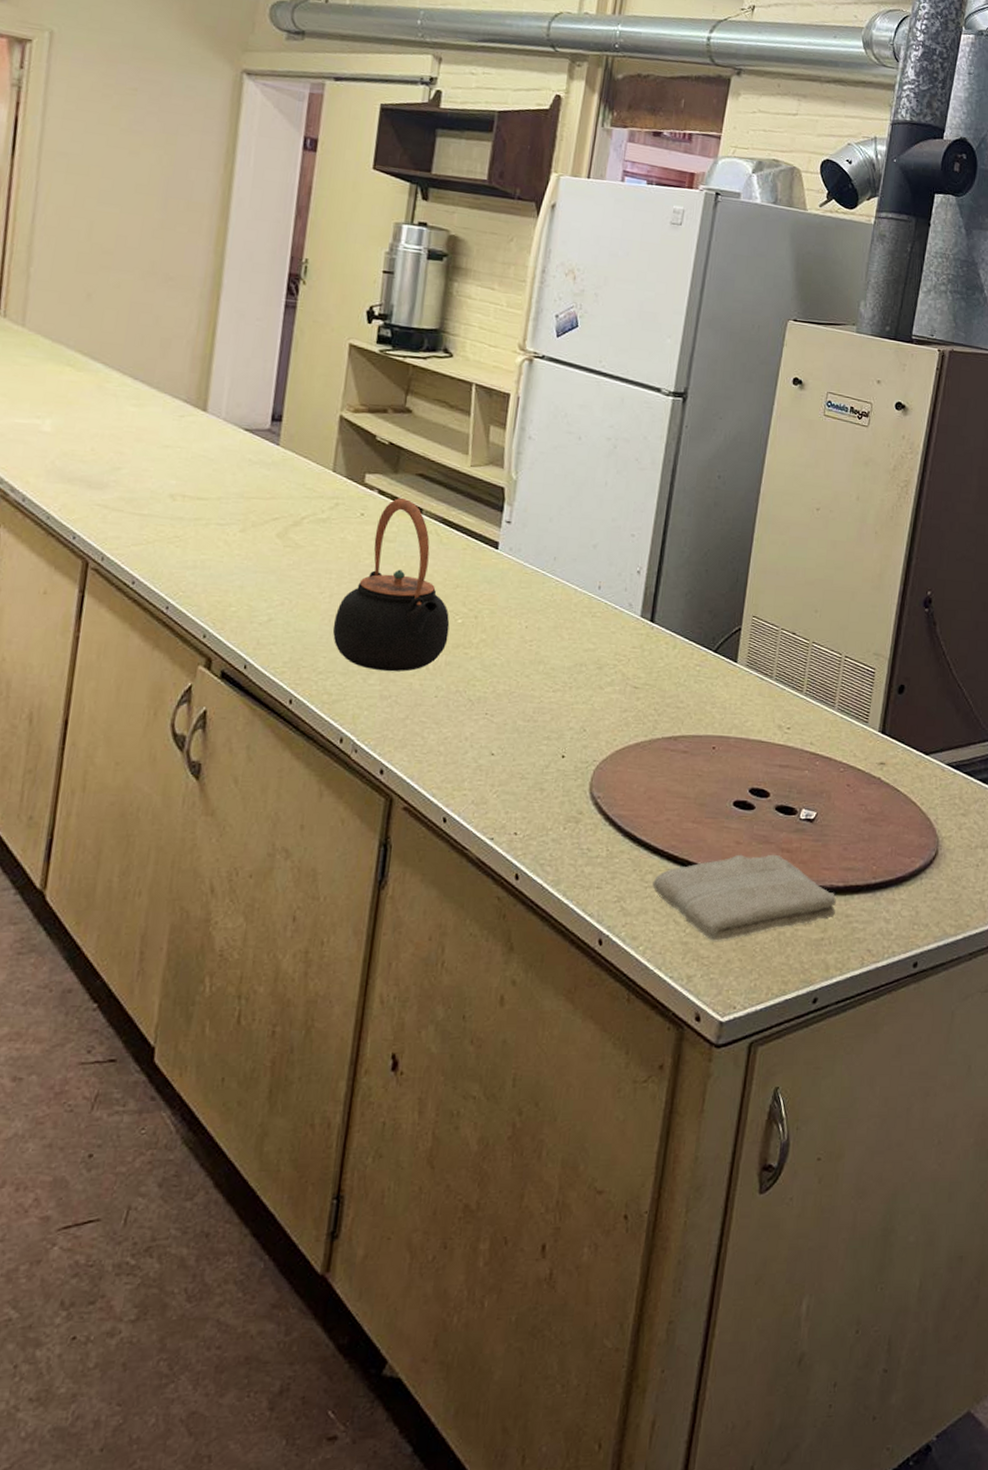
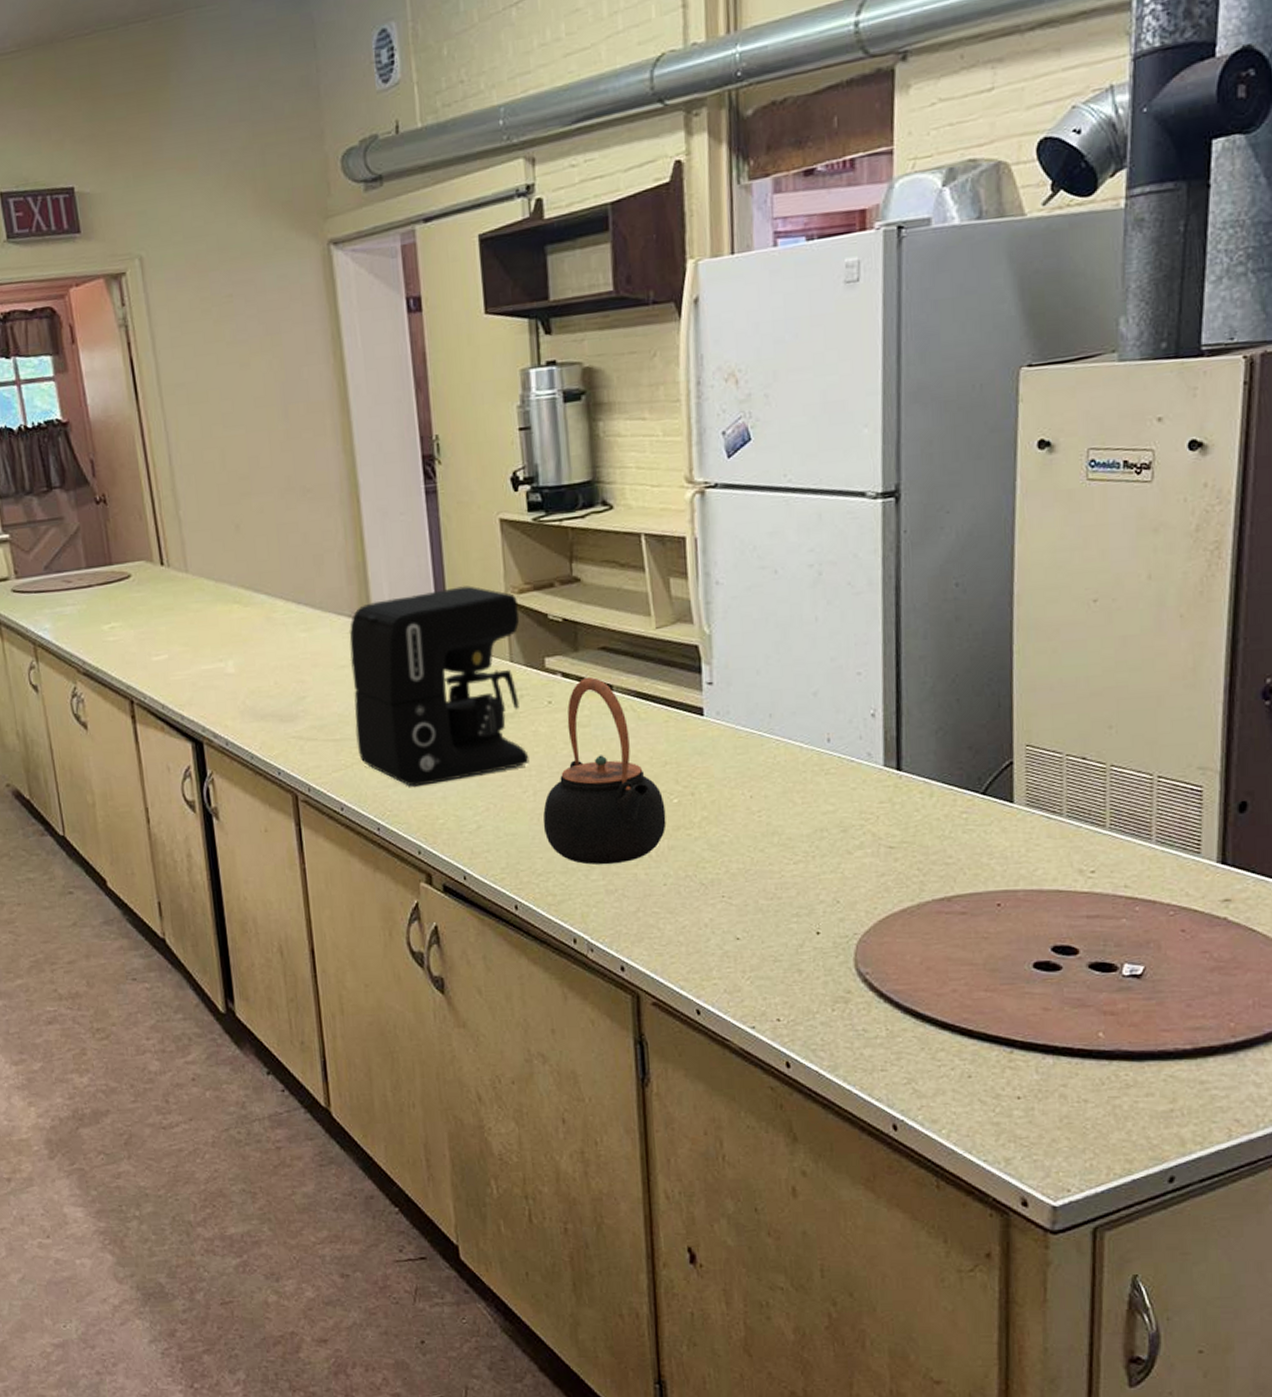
coffee maker: none [163,393,351,573] -> present [349,586,529,787]
washcloth: present [652,854,837,941] -> none [947,1018,1186,1120]

